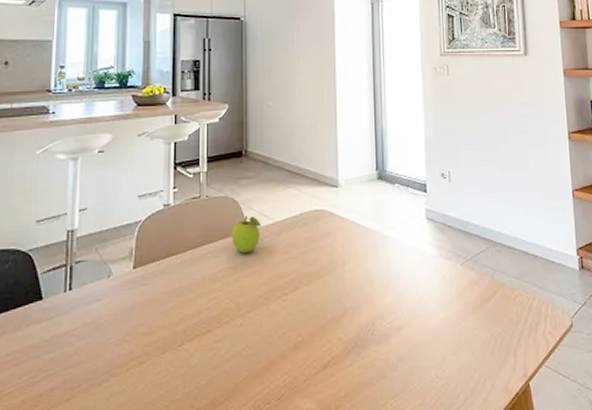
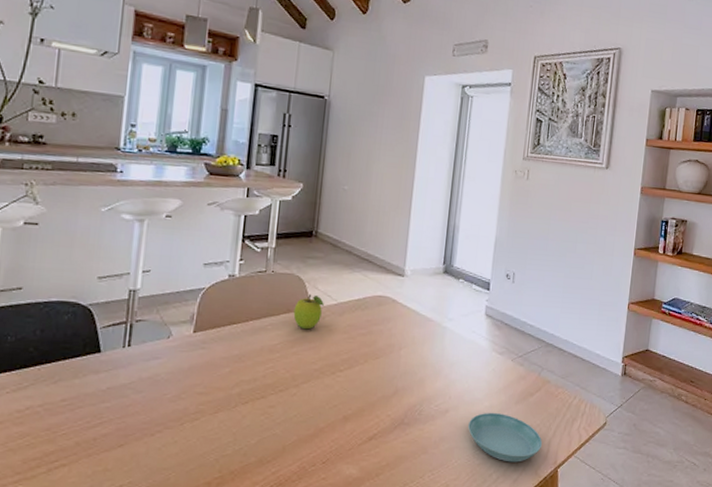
saucer: none [426,324,508,380] -> present [468,412,543,463]

